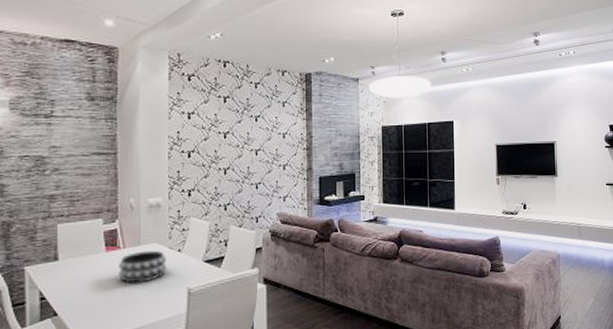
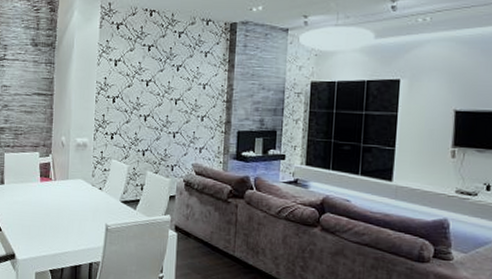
decorative bowl: present [119,250,167,283] -> none [49,185,90,213]

